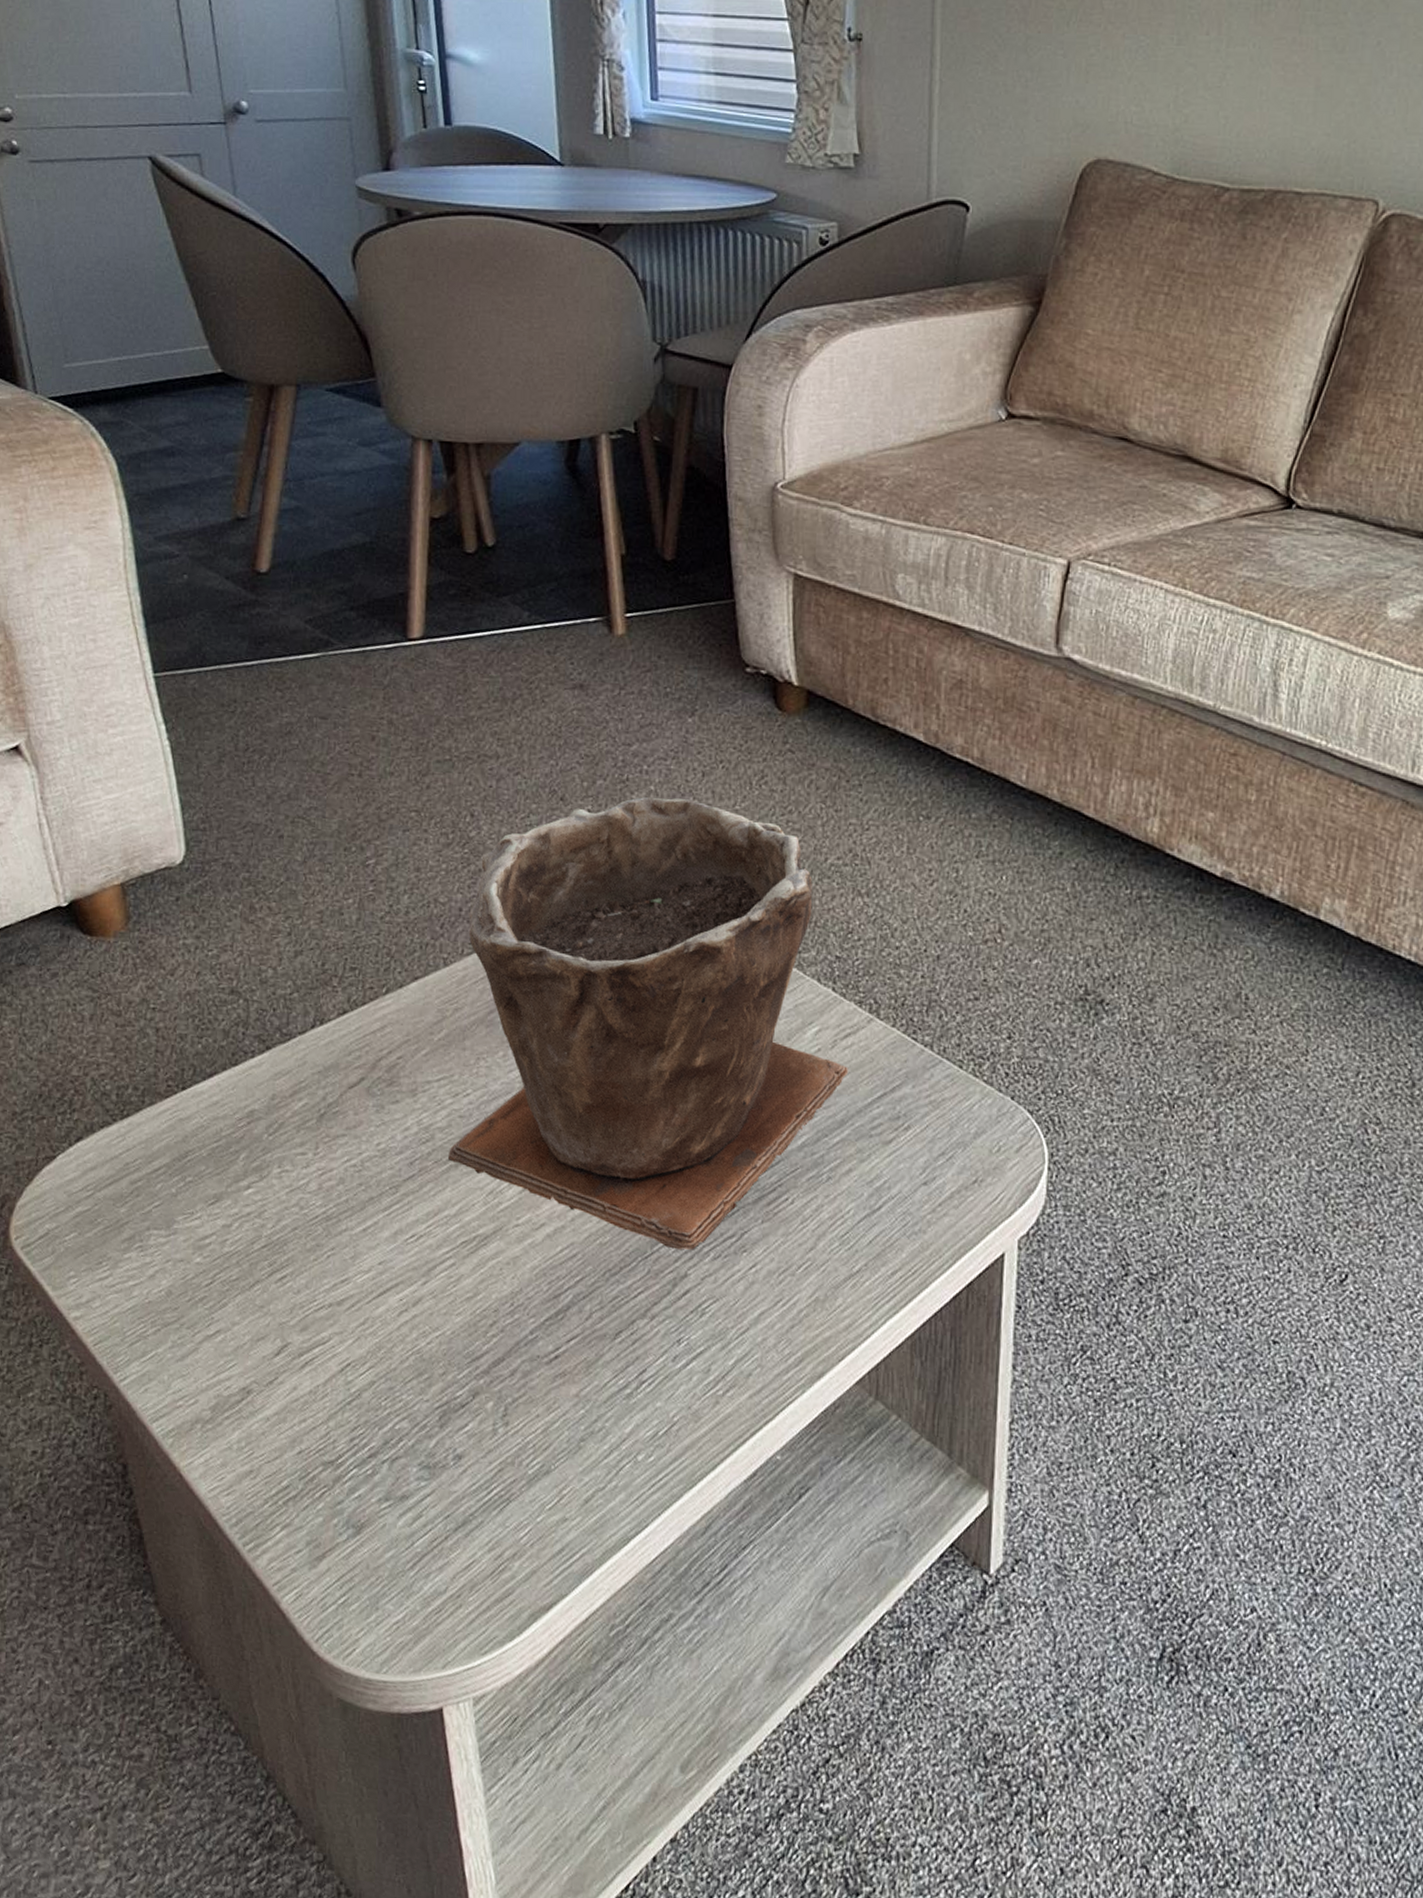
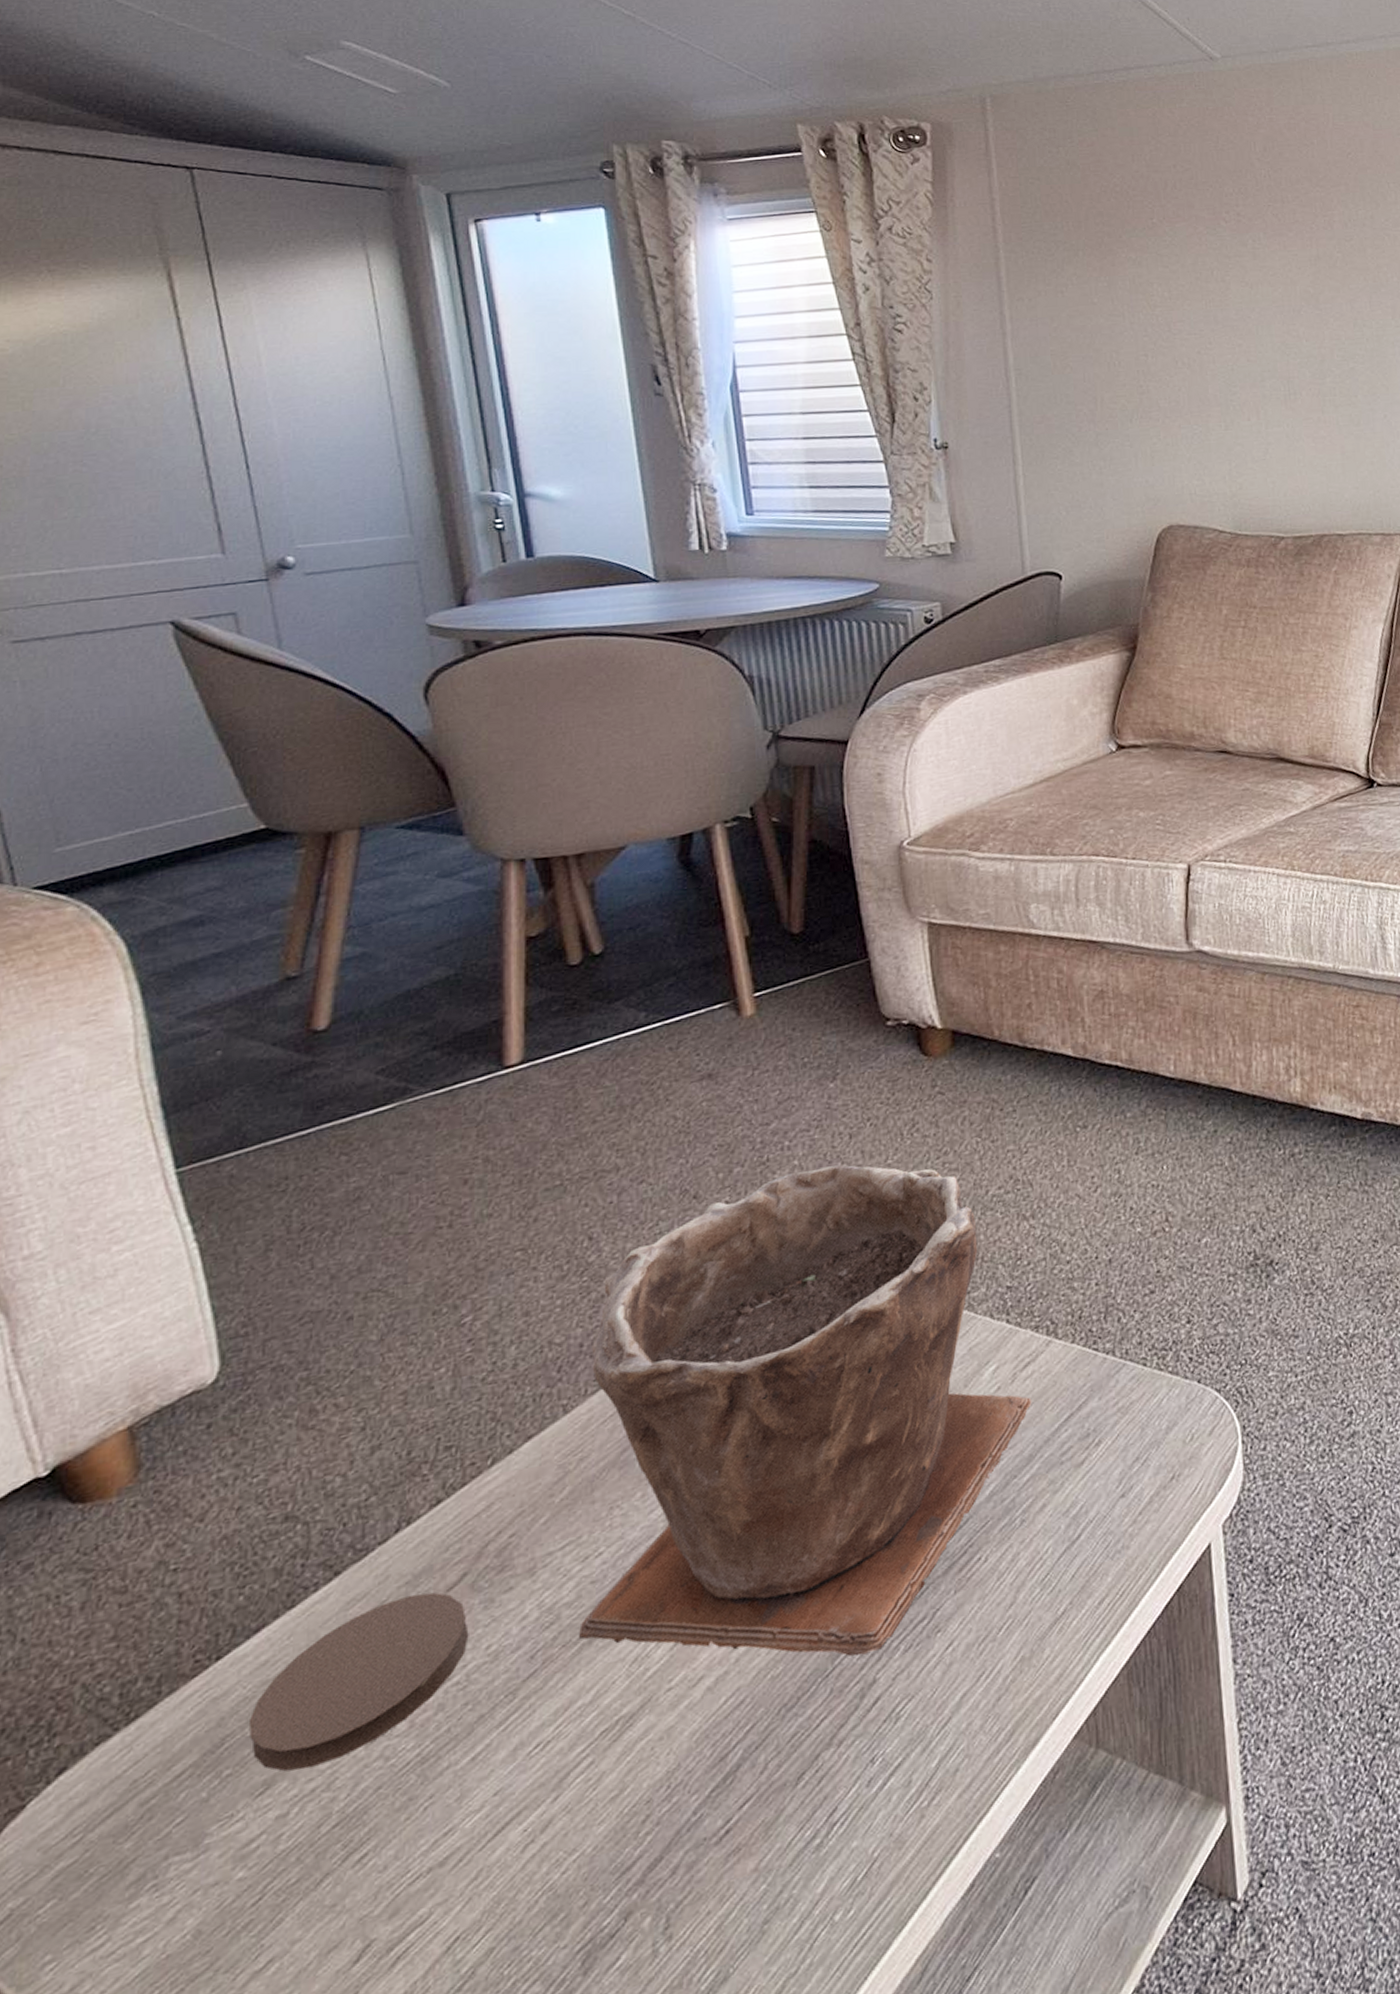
coaster: none [204,1082,364,1196] -> present [248,1592,469,1772]

